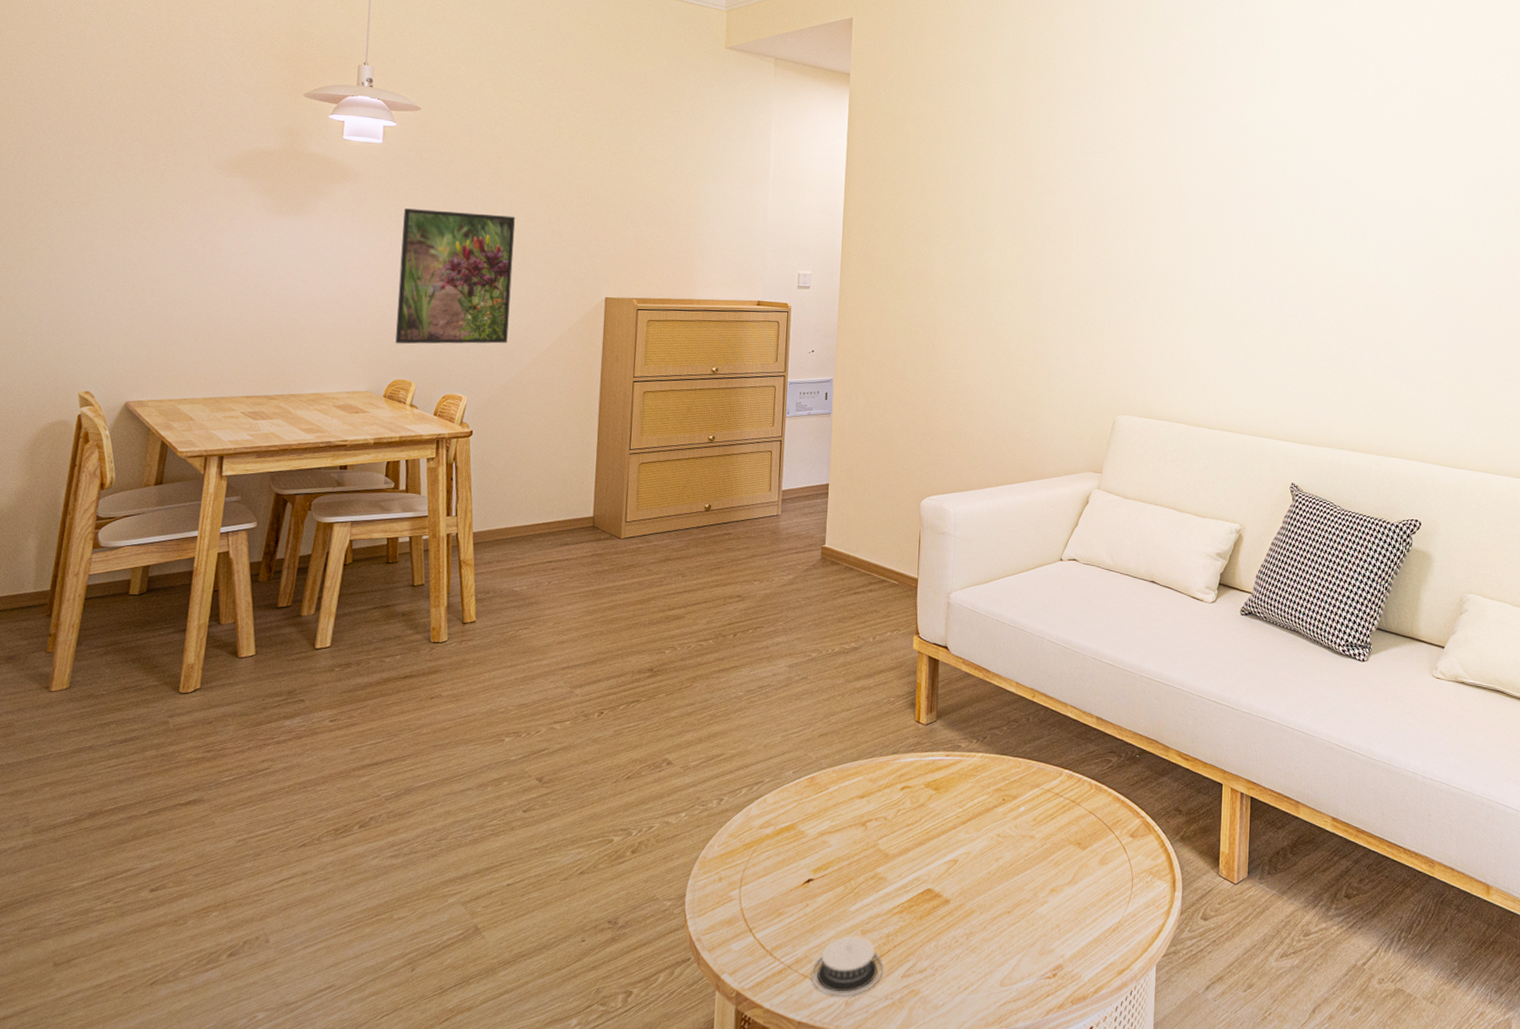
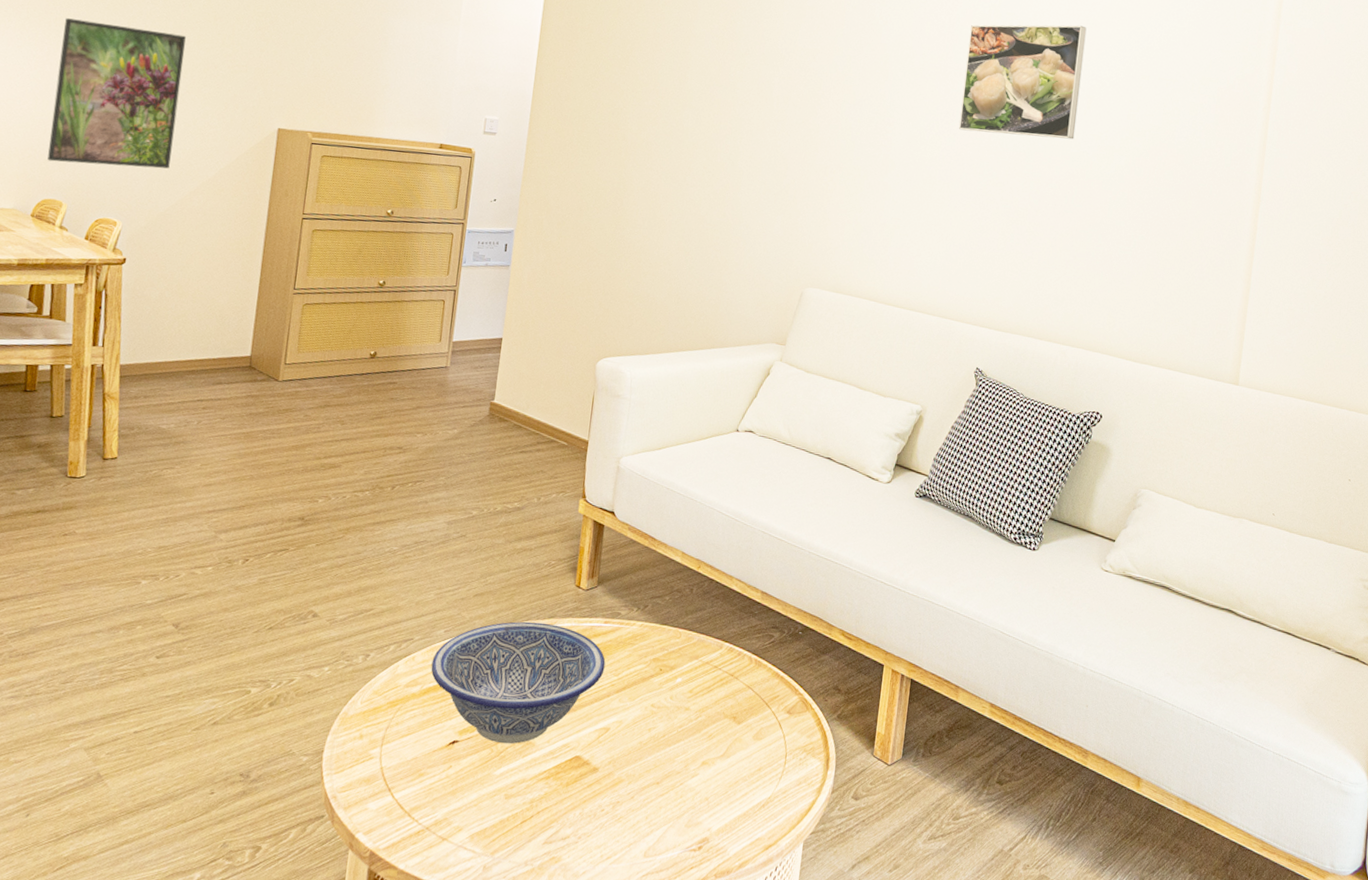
decorative bowl: none [782,758,950,880] -> present [431,621,606,744]
architectural model: present [811,935,884,997] -> none [449,799,526,861]
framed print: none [1255,139,1375,252] -> present [958,24,1087,140]

